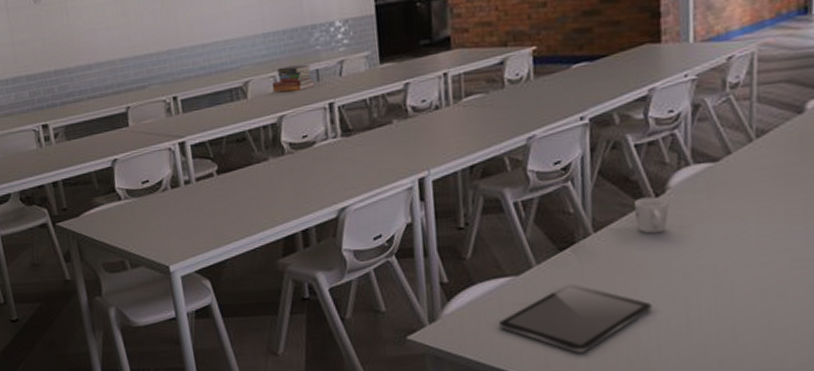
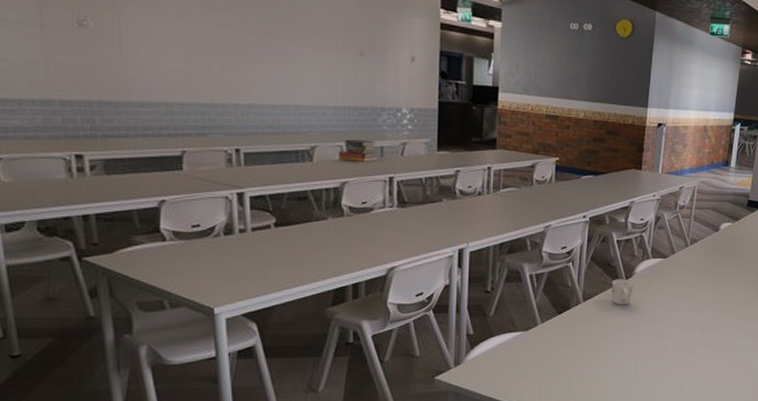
tablet: present [497,283,652,354] -> none [507,339,615,391]

